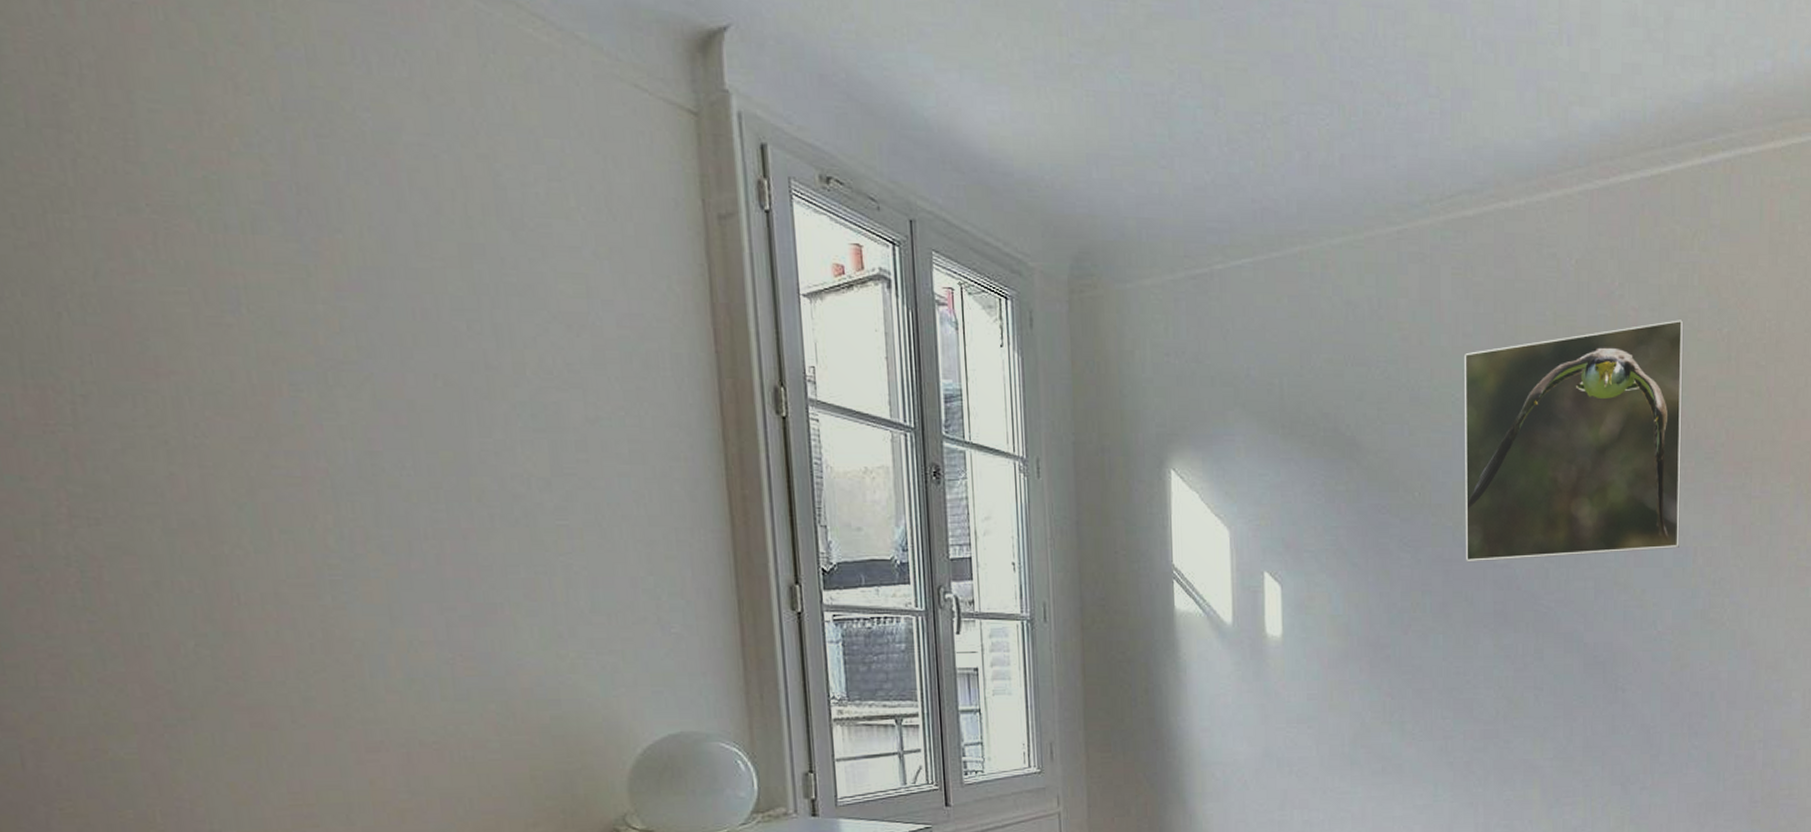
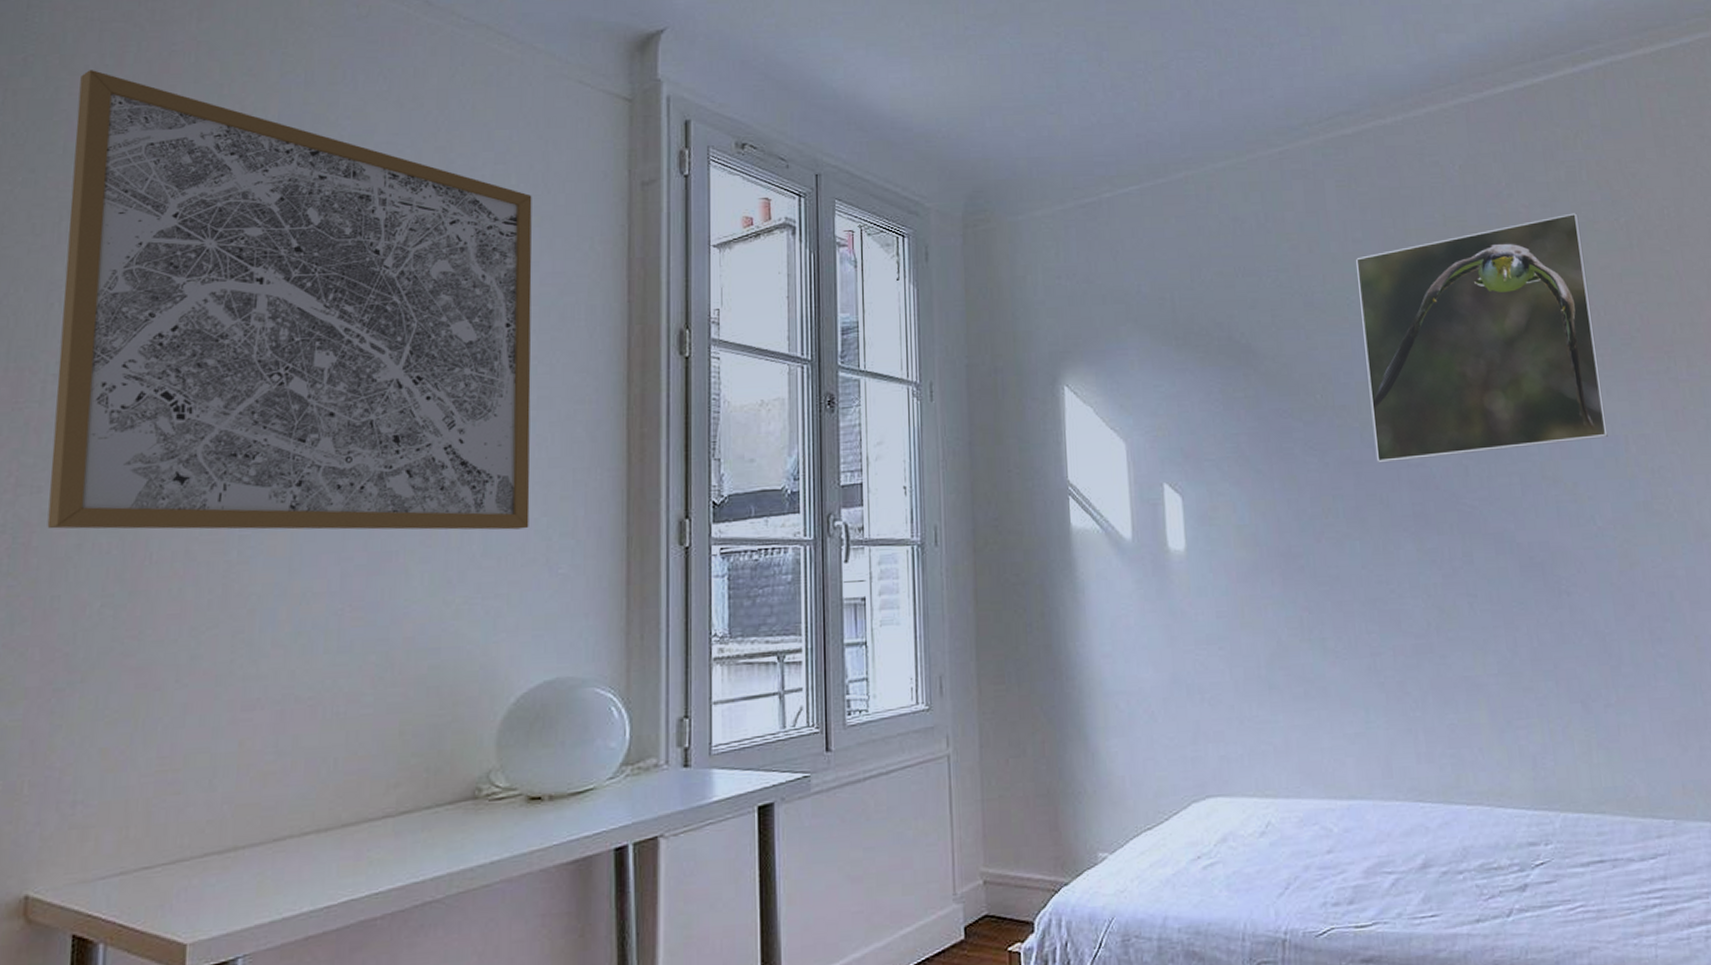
wall art: none [24,19,636,587] -> present [47,70,532,530]

